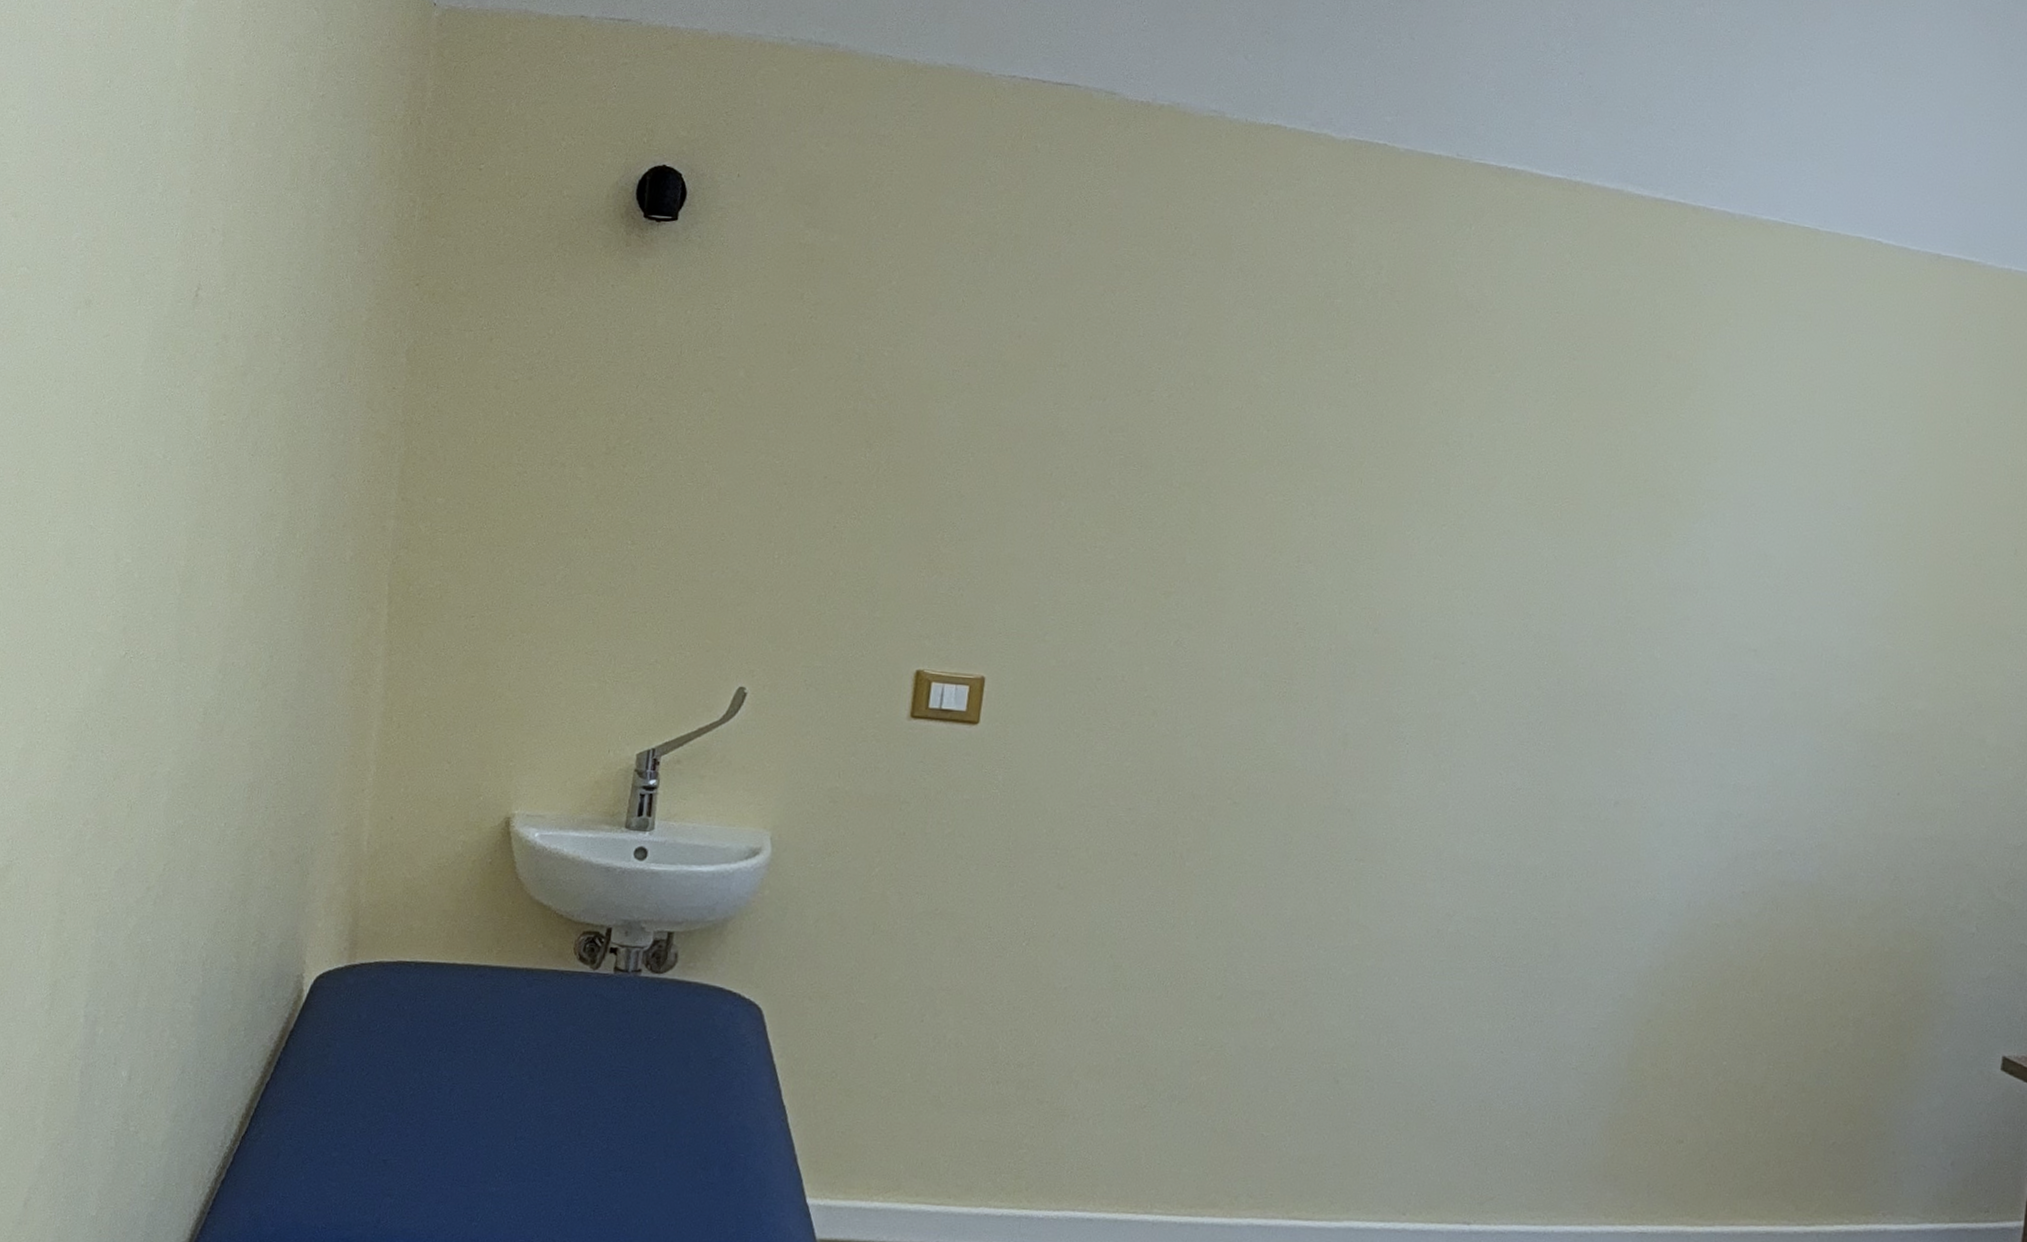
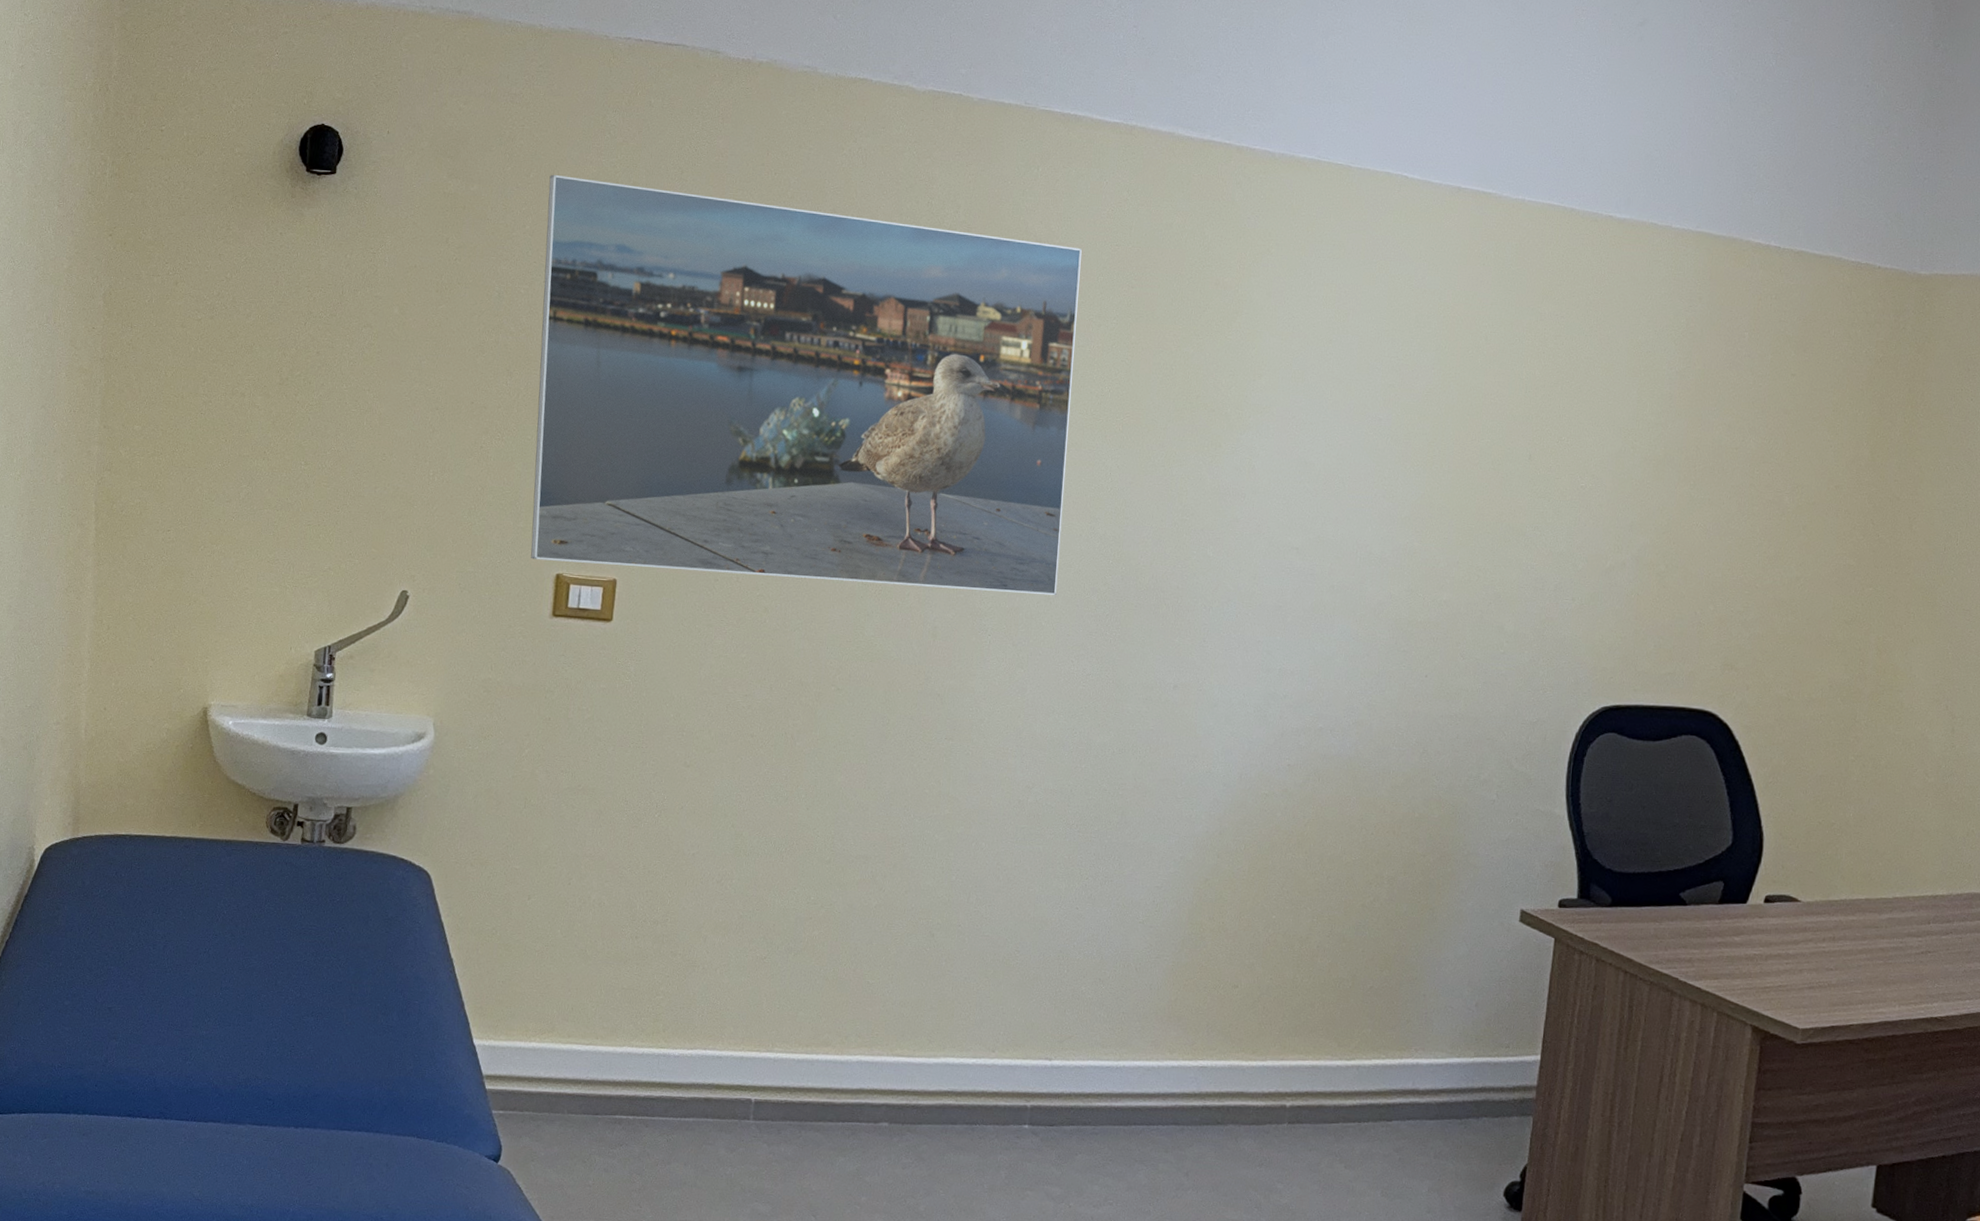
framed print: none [887,224,1518,701] -> present [531,174,1082,596]

